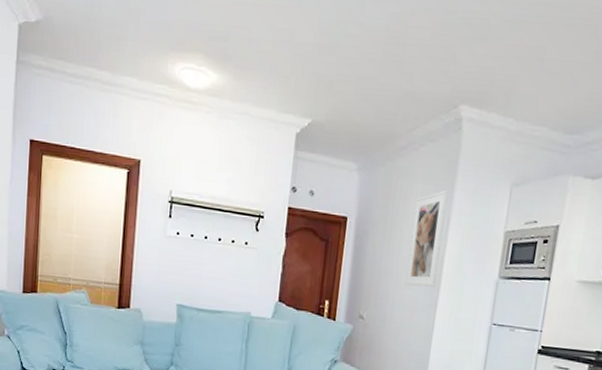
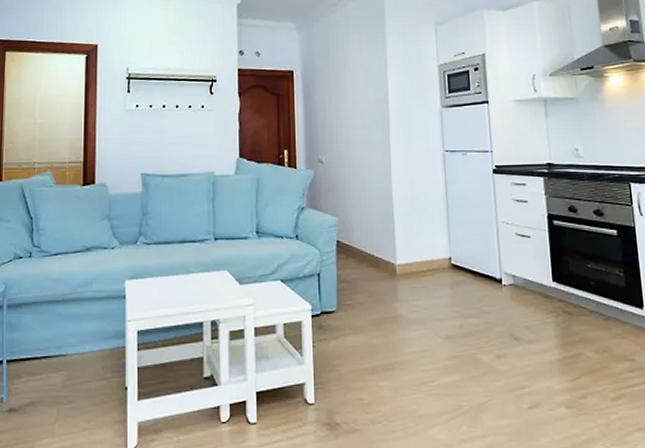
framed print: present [405,190,448,287] -> none [353,36,385,126]

